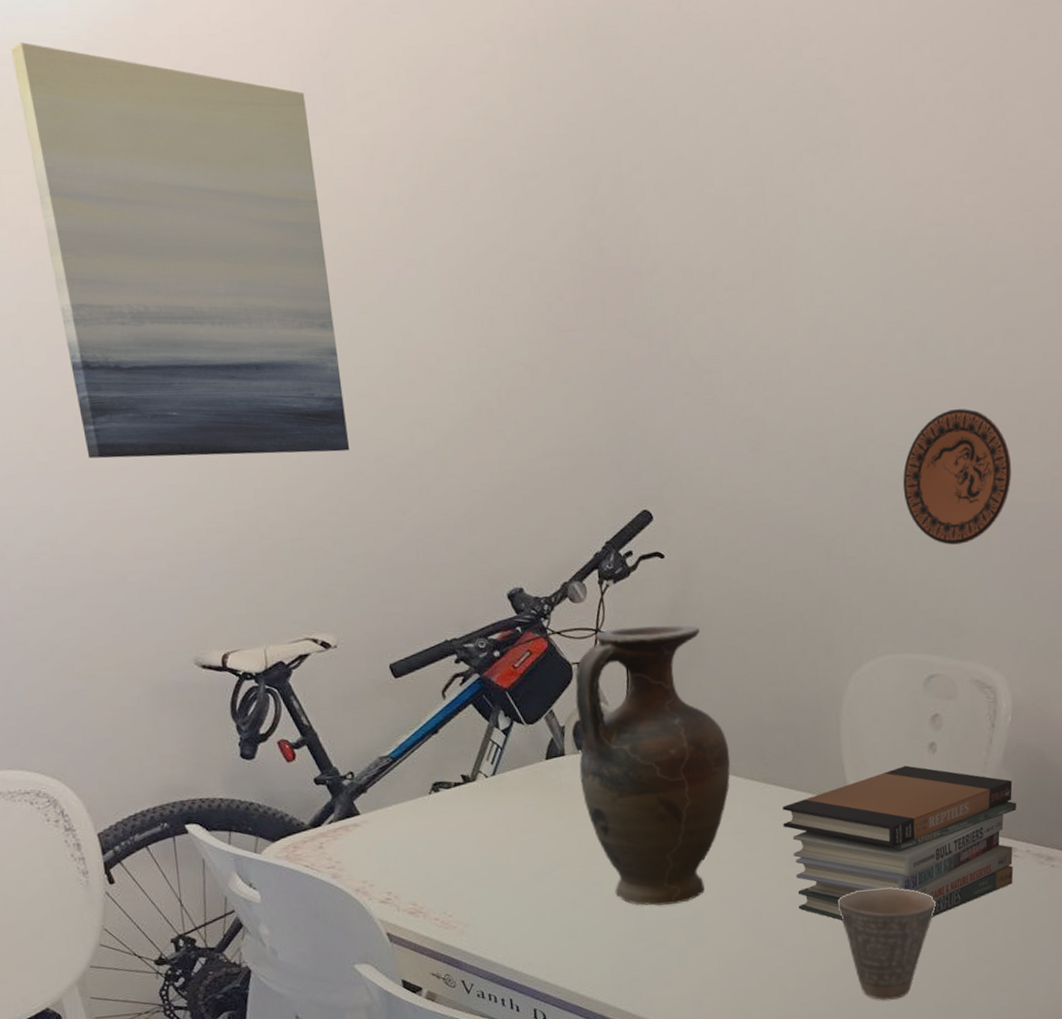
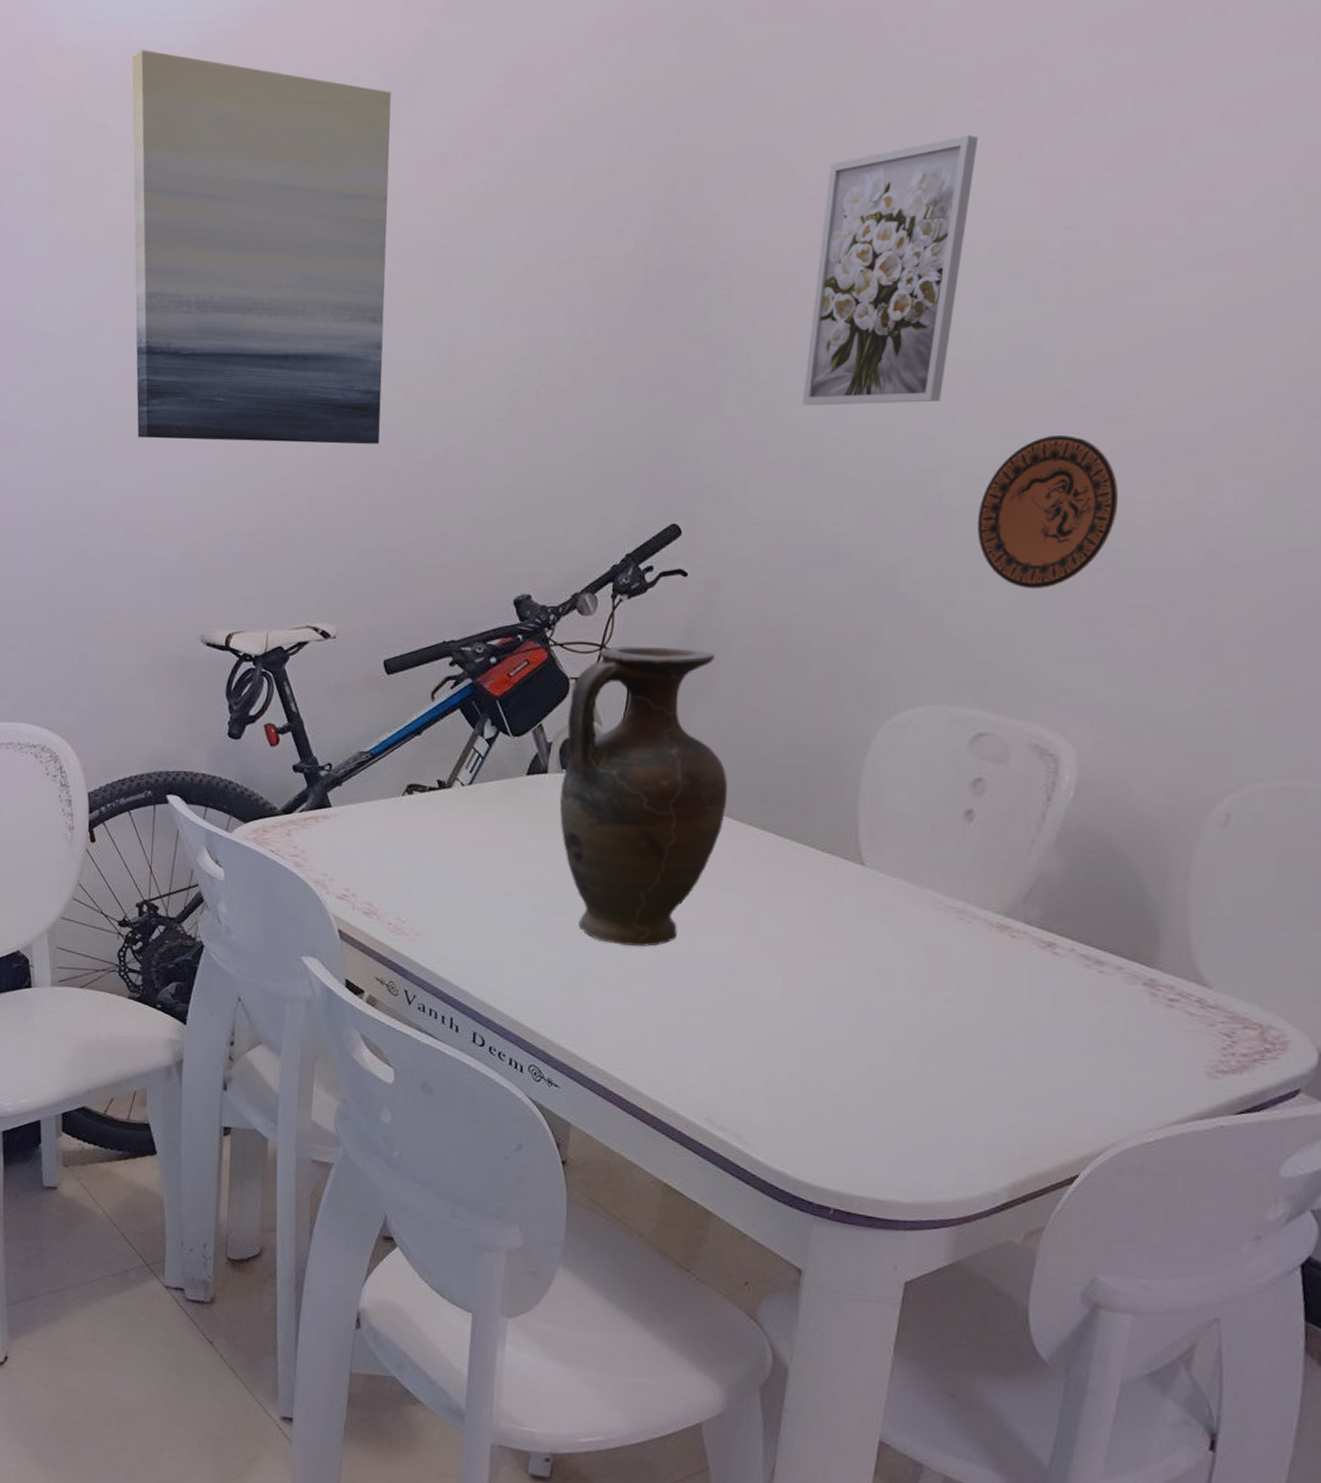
wall art: none [734,142,858,393] -> present [802,135,979,405]
book stack: present [782,765,1017,921] -> none [776,831,1065,1008]
cup: present [837,887,937,1000] -> none [827,963,947,1093]

